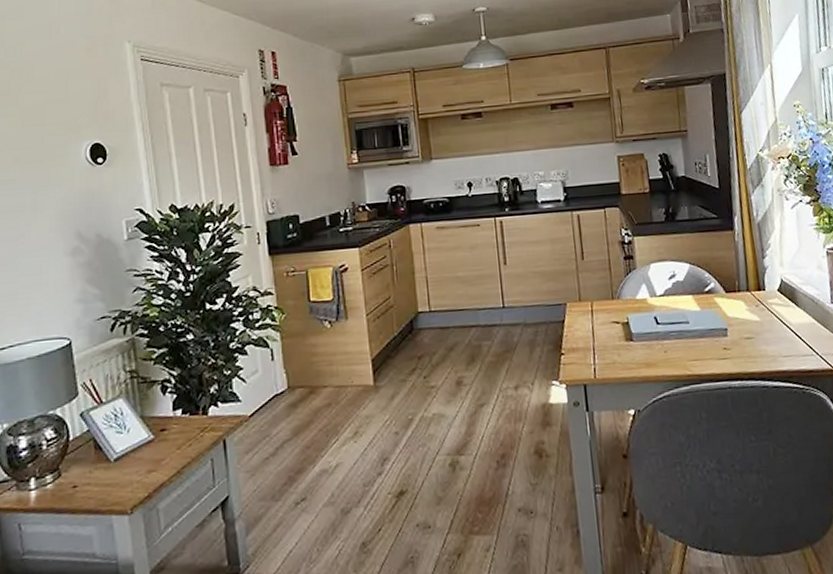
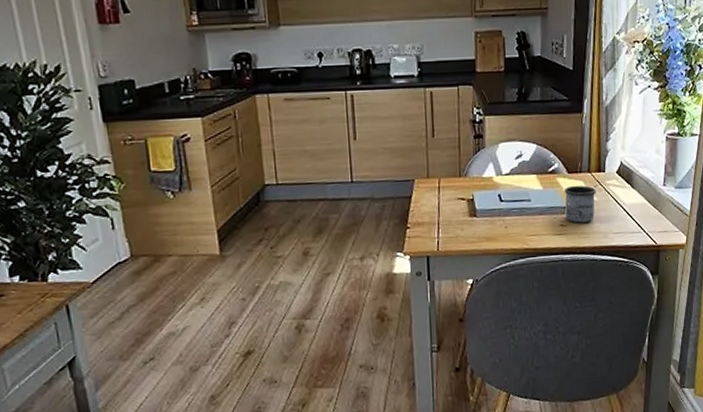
mug: none [723,305,760,346] -> present [564,185,596,223]

